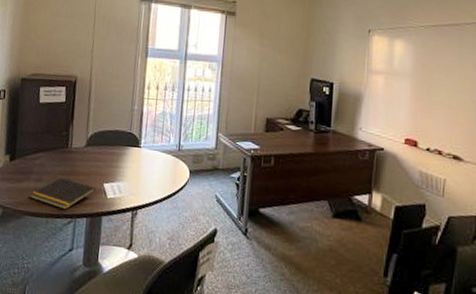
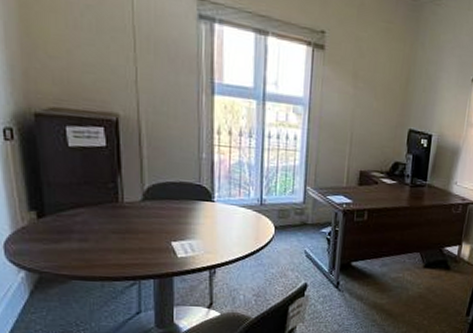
notepad: present [29,177,96,210] -> none [73,236,162,272]

